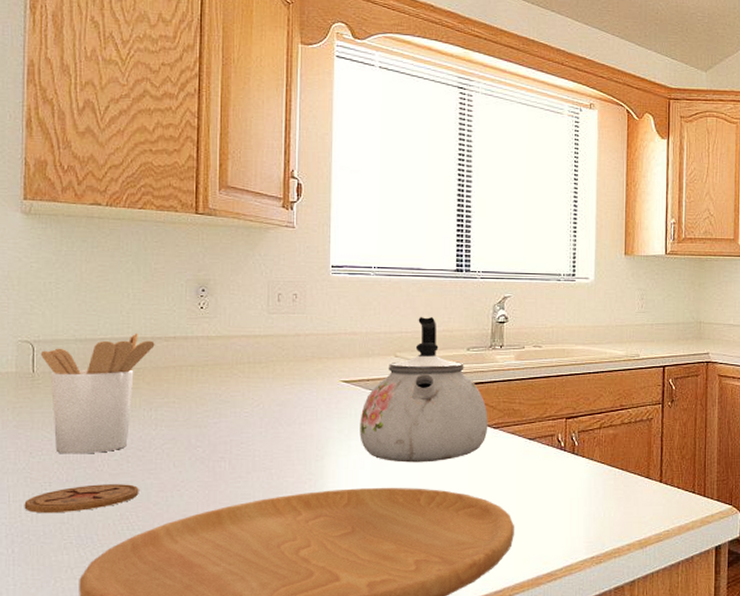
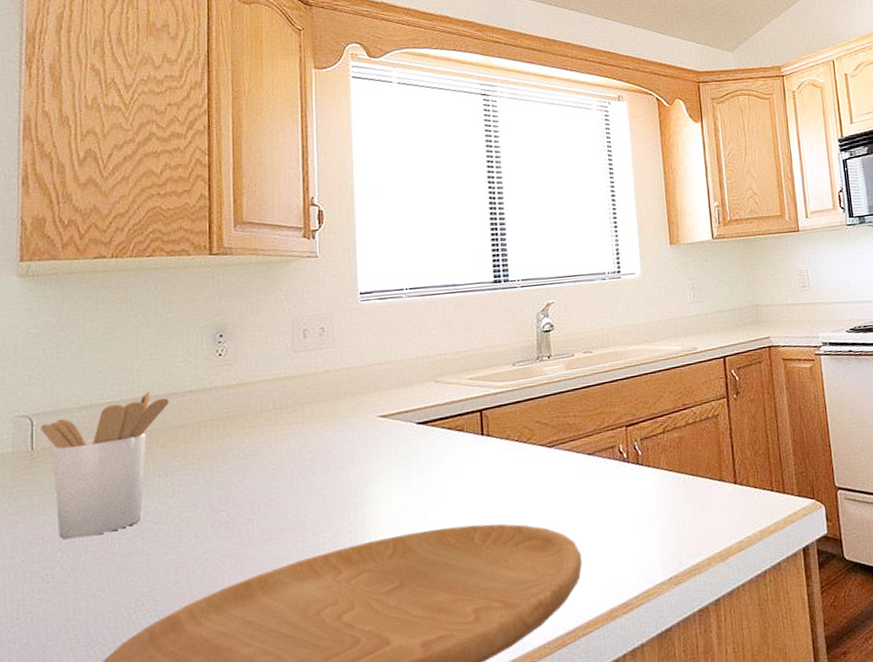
coaster: present [24,484,139,514] -> none [23,564,156,613]
kettle: present [360,316,488,463] -> none [401,333,543,499]

